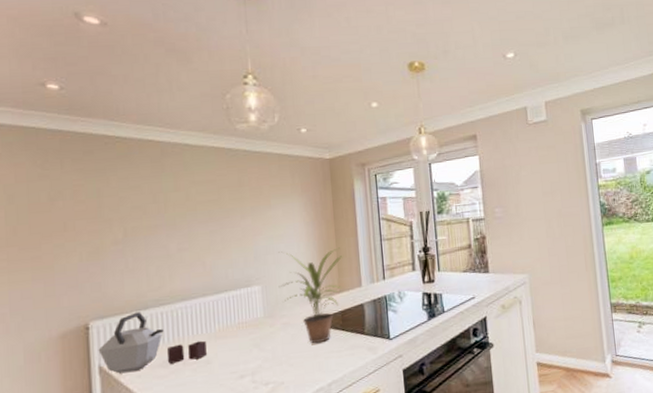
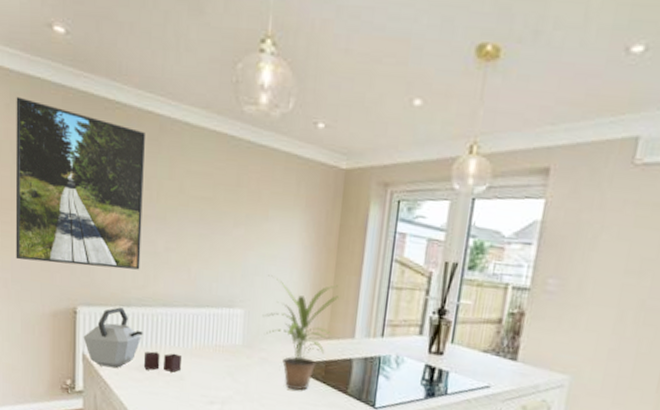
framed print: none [9,145,154,293] -> present [15,96,145,270]

